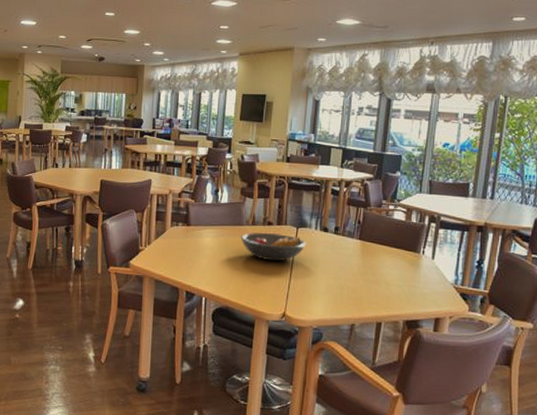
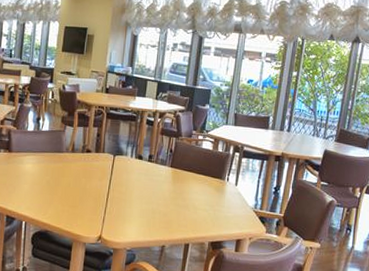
fruit bowl: present [240,233,307,262] -> none [60,160,123,187]

